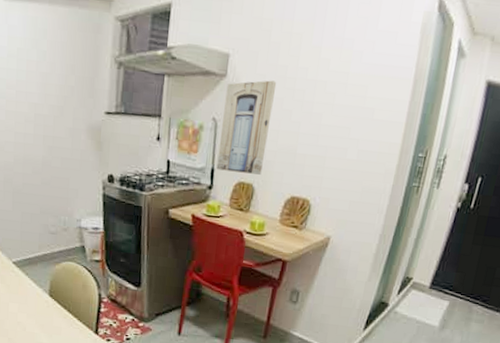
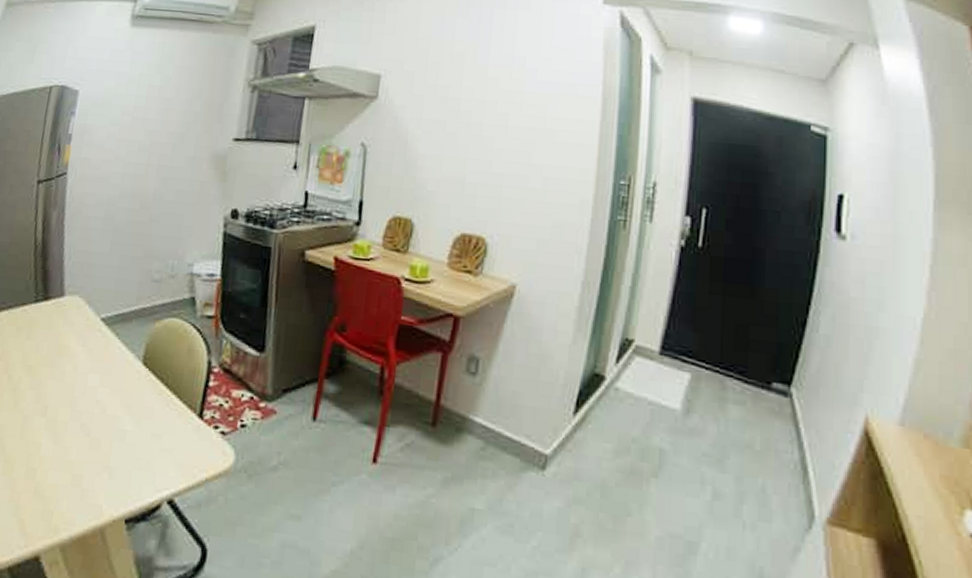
wall art: present [216,80,277,175] -> none [366,101,438,208]

